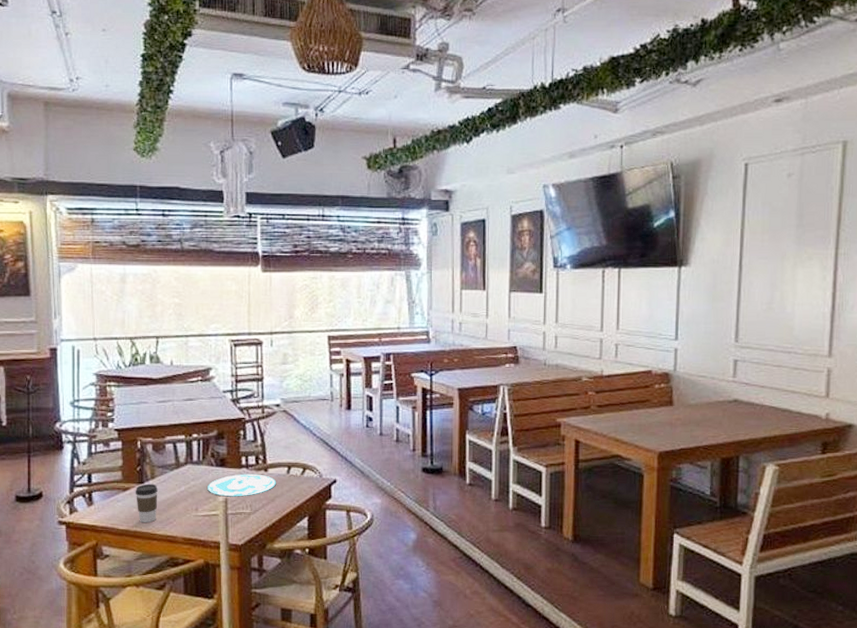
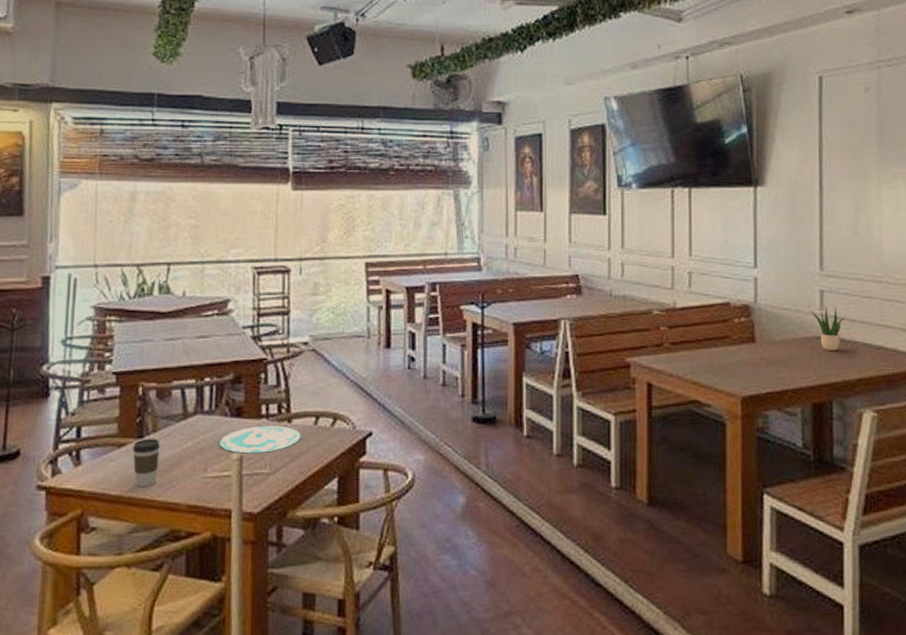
potted plant: none [723,374,756,413] -> present [809,306,846,350]

